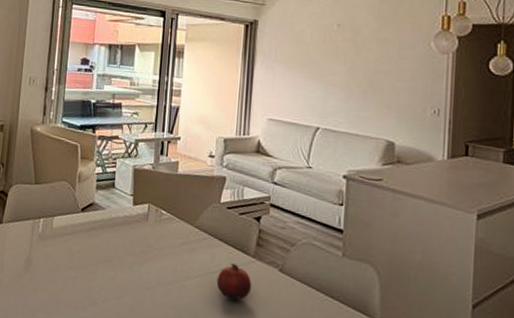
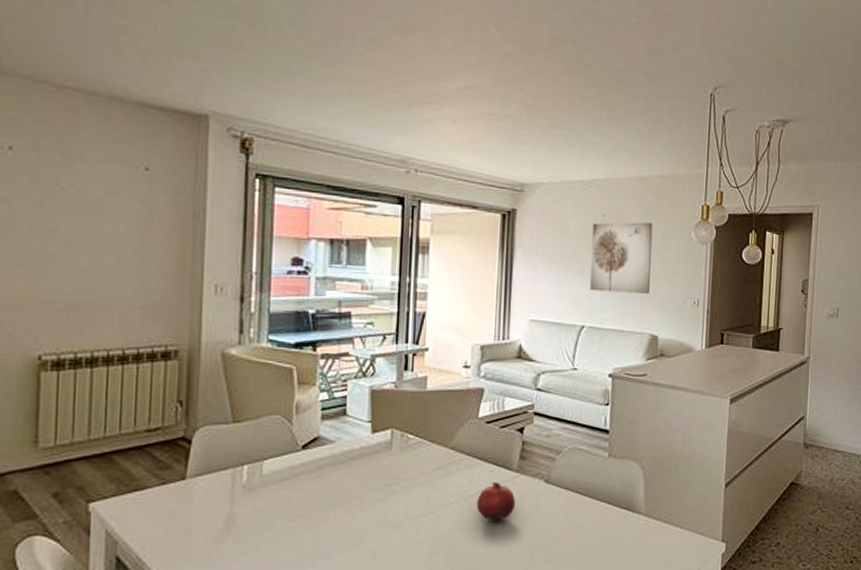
wall art: none [325,32,389,101] -> present [590,222,653,294]

